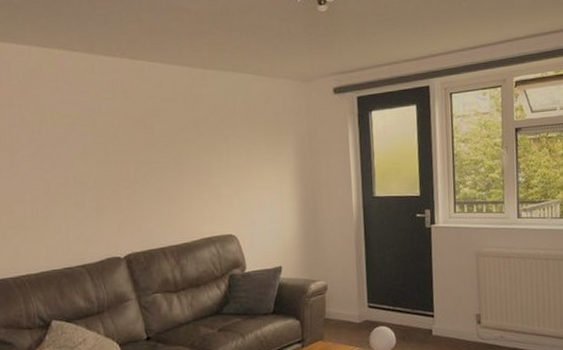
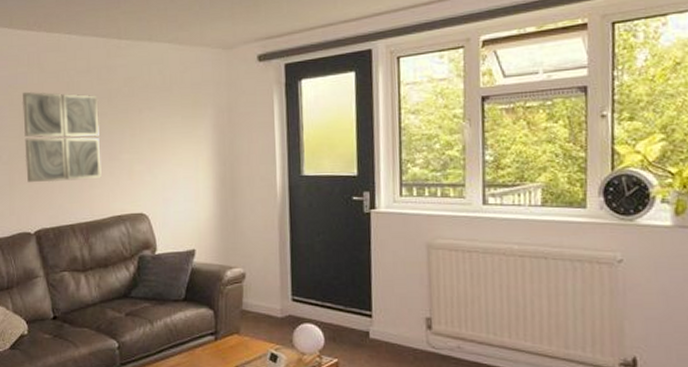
wall art: none [106,117,191,208] -> present [22,91,101,183]

